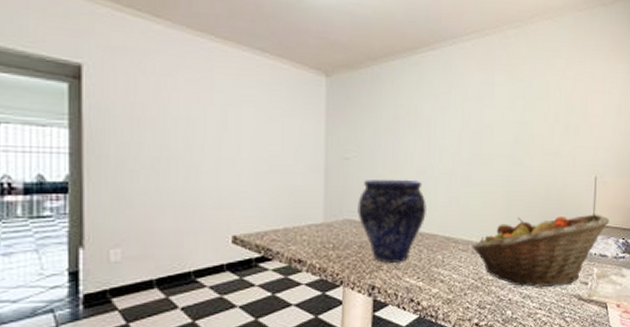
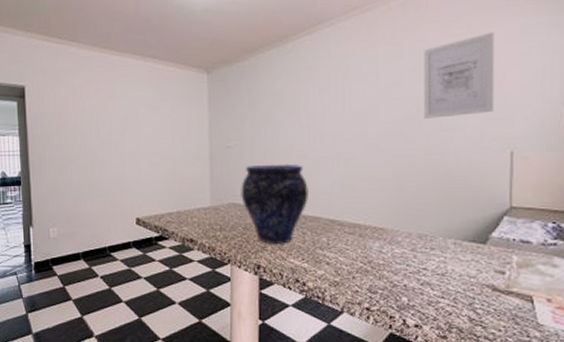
fruit basket: present [472,214,609,287] -> none [359,194,533,274]
wall art: none [530,71,586,143] -> present [424,32,495,119]

